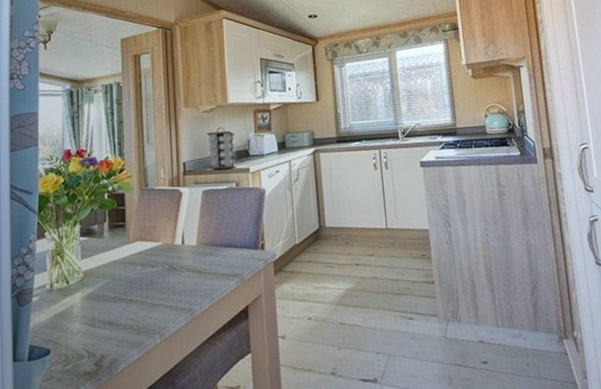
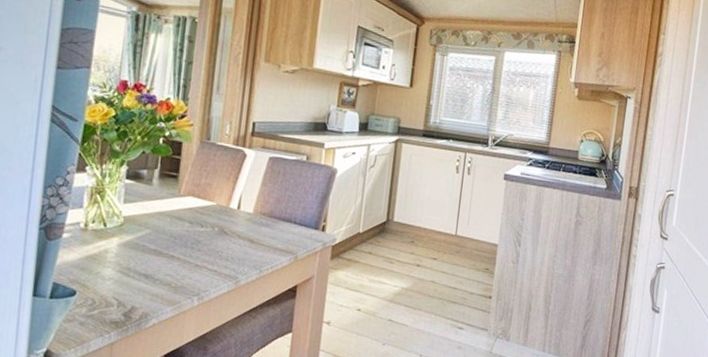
spice rack: present [207,127,237,171] -> none [280,92,314,141]

